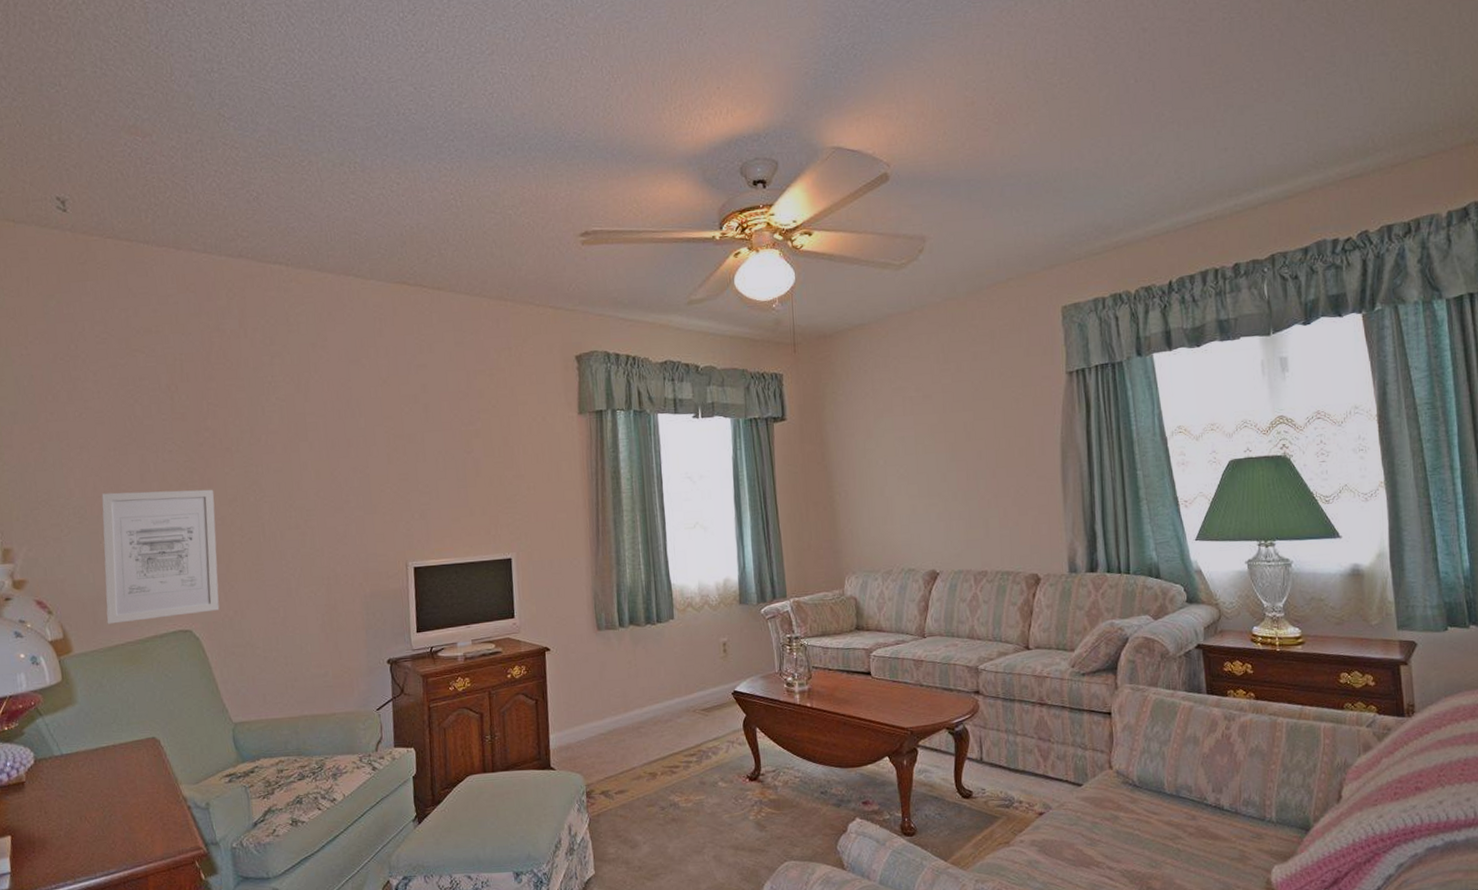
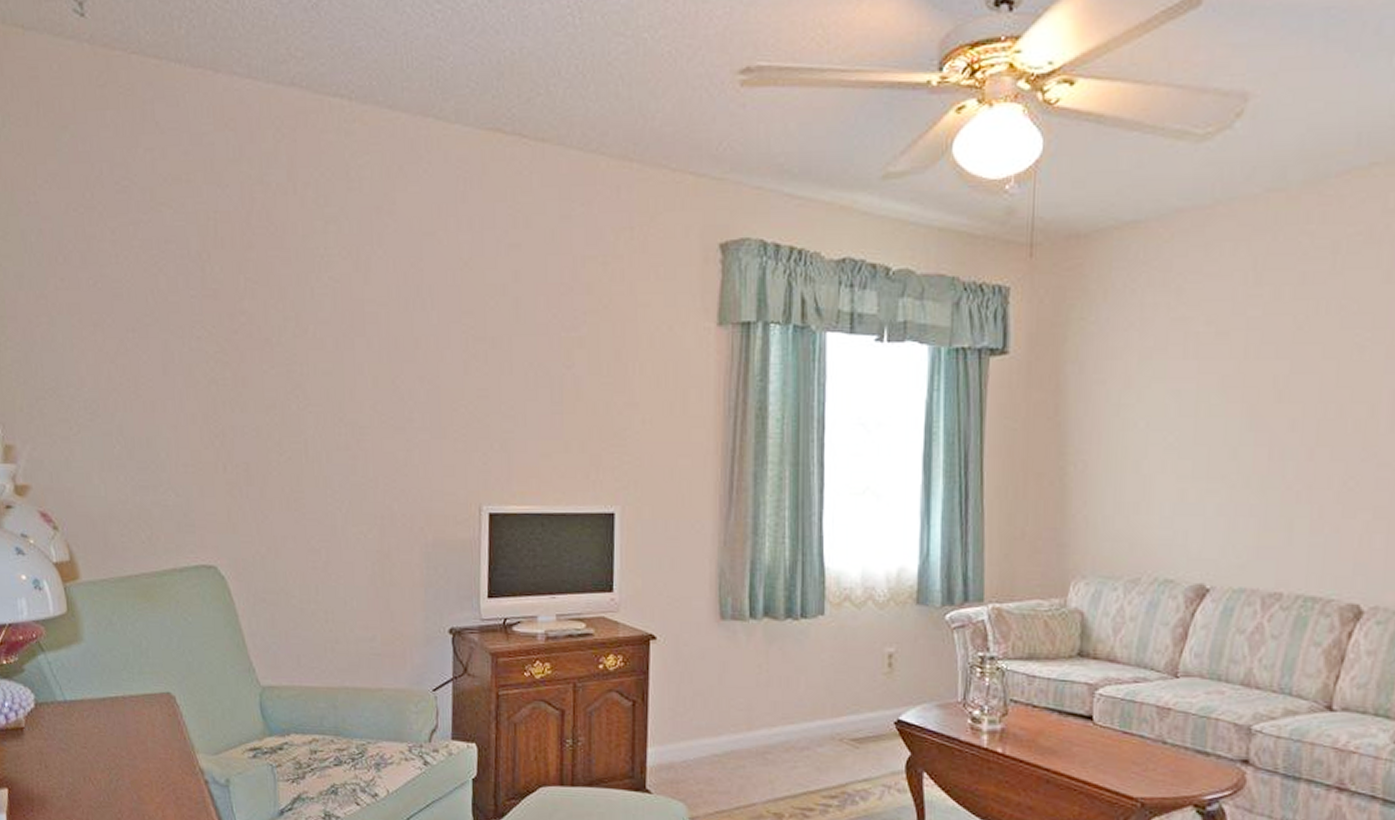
wall art: present [101,489,220,624] -> none [117,385,250,549]

